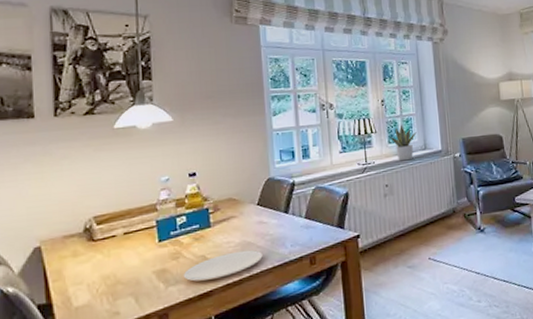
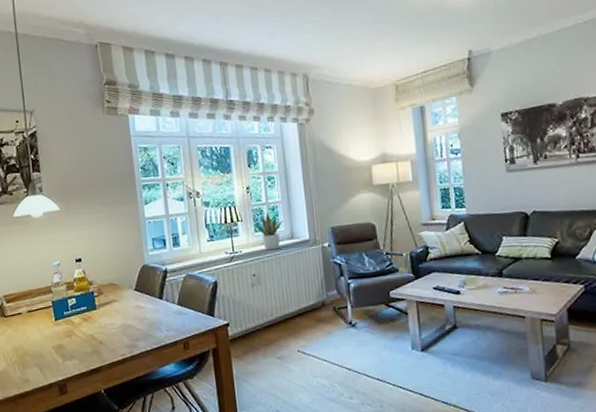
plate: present [183,250,263,282] -> none [76,332,142,358]

